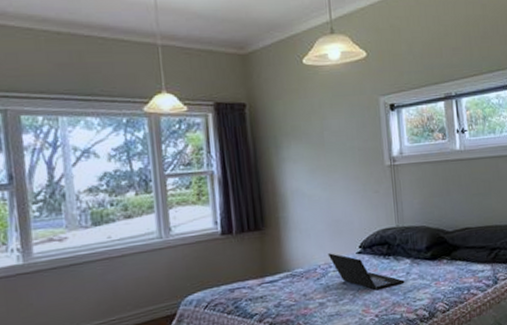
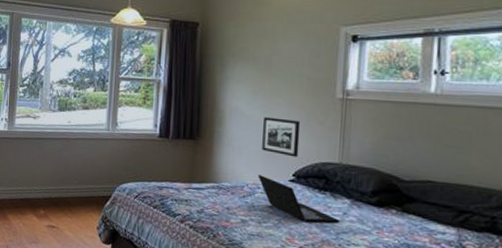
picture frame: none [325,192,361,230] -> present [262,117,301,158]

